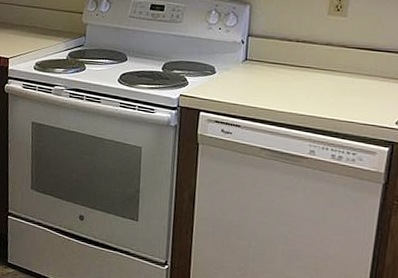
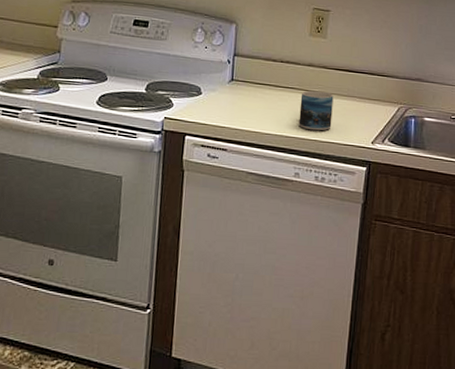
mug: none [315,69,354,110] -> present [298,90,334,131]

